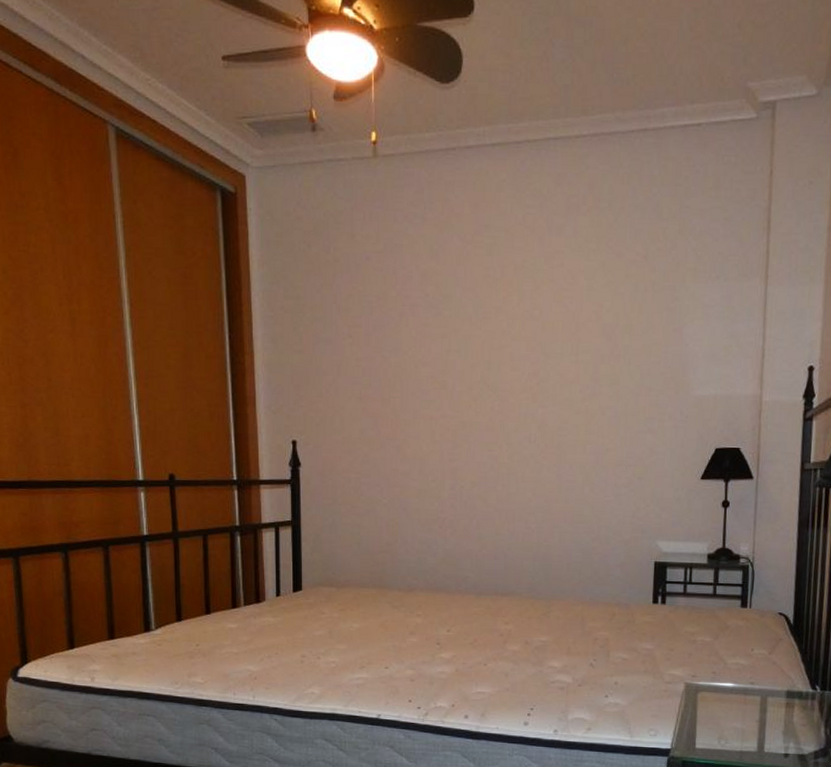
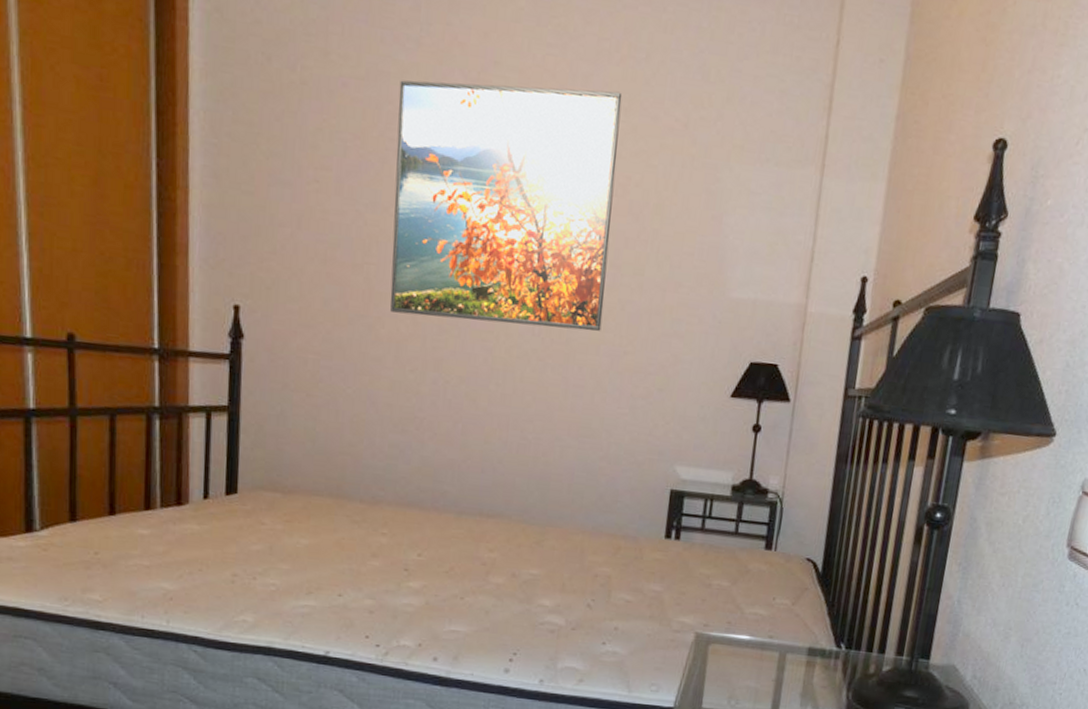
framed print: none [410,236,591,435] -> present [390,80,622,331]

